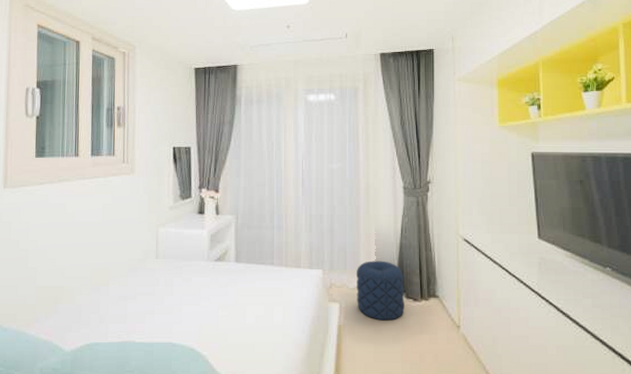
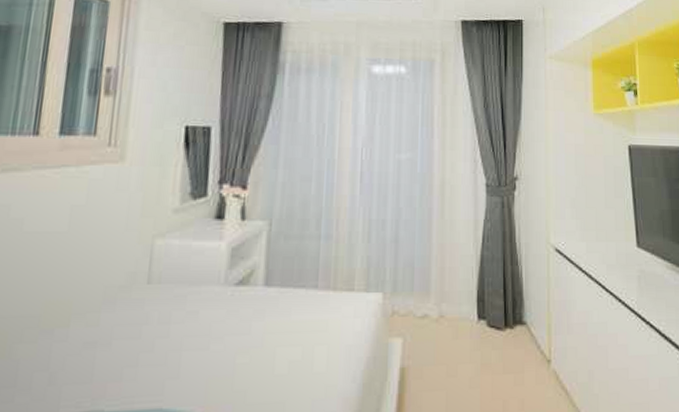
pouf: present [356,260,405,321] -> none [425,278,485,359]

